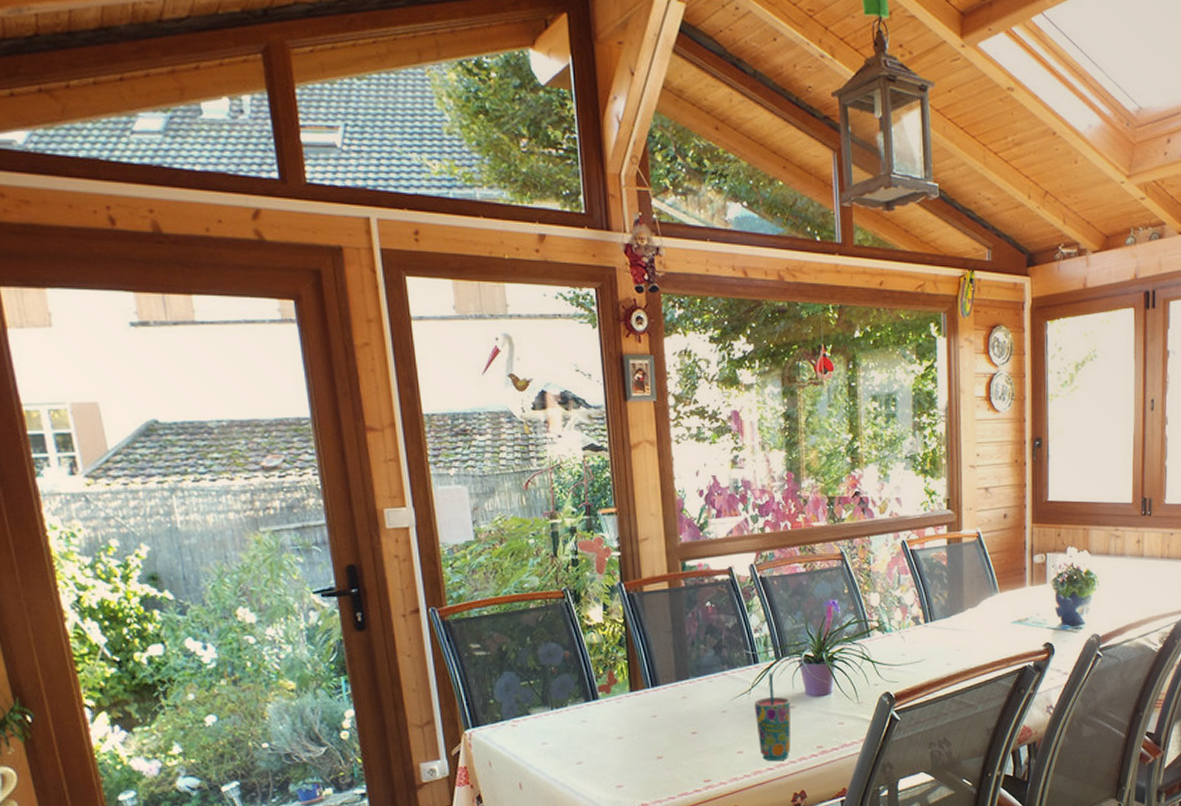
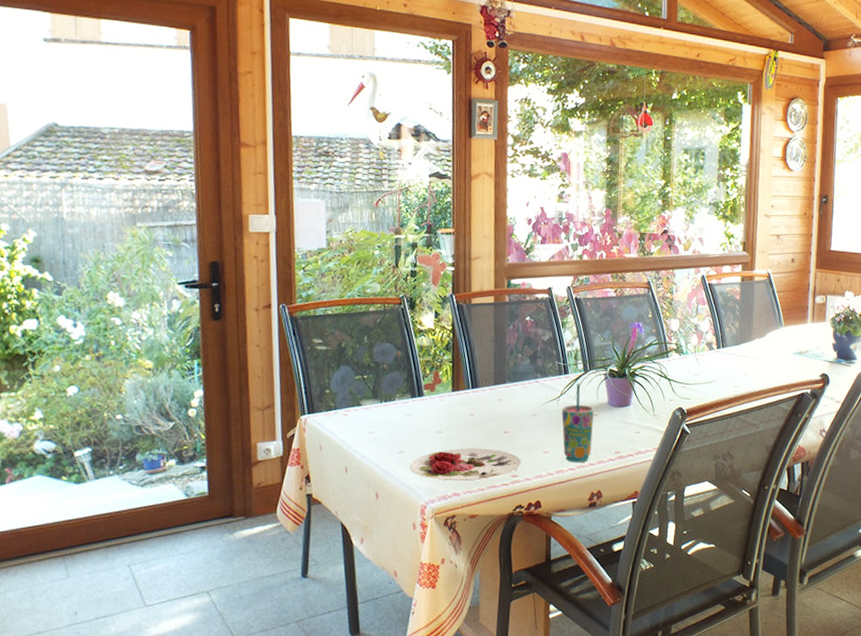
plate: none [591,752,714,792] -> present [410,448,521,482]

